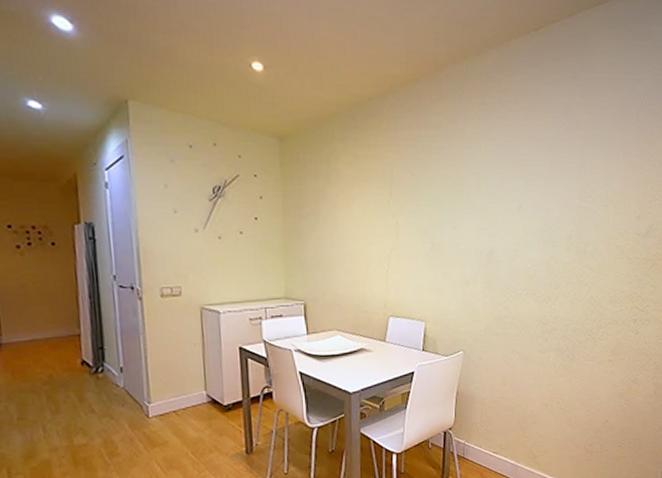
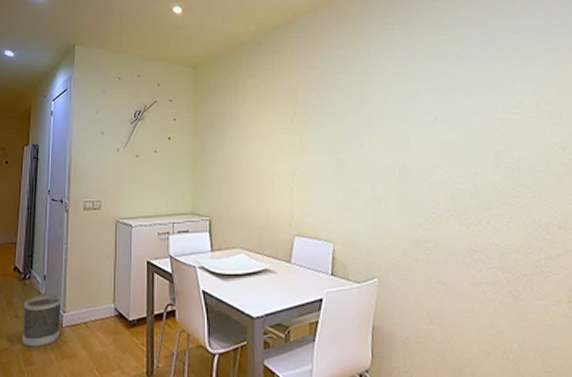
wastebasket: none [99,386,147,440] -> present [22,294,62,347]

